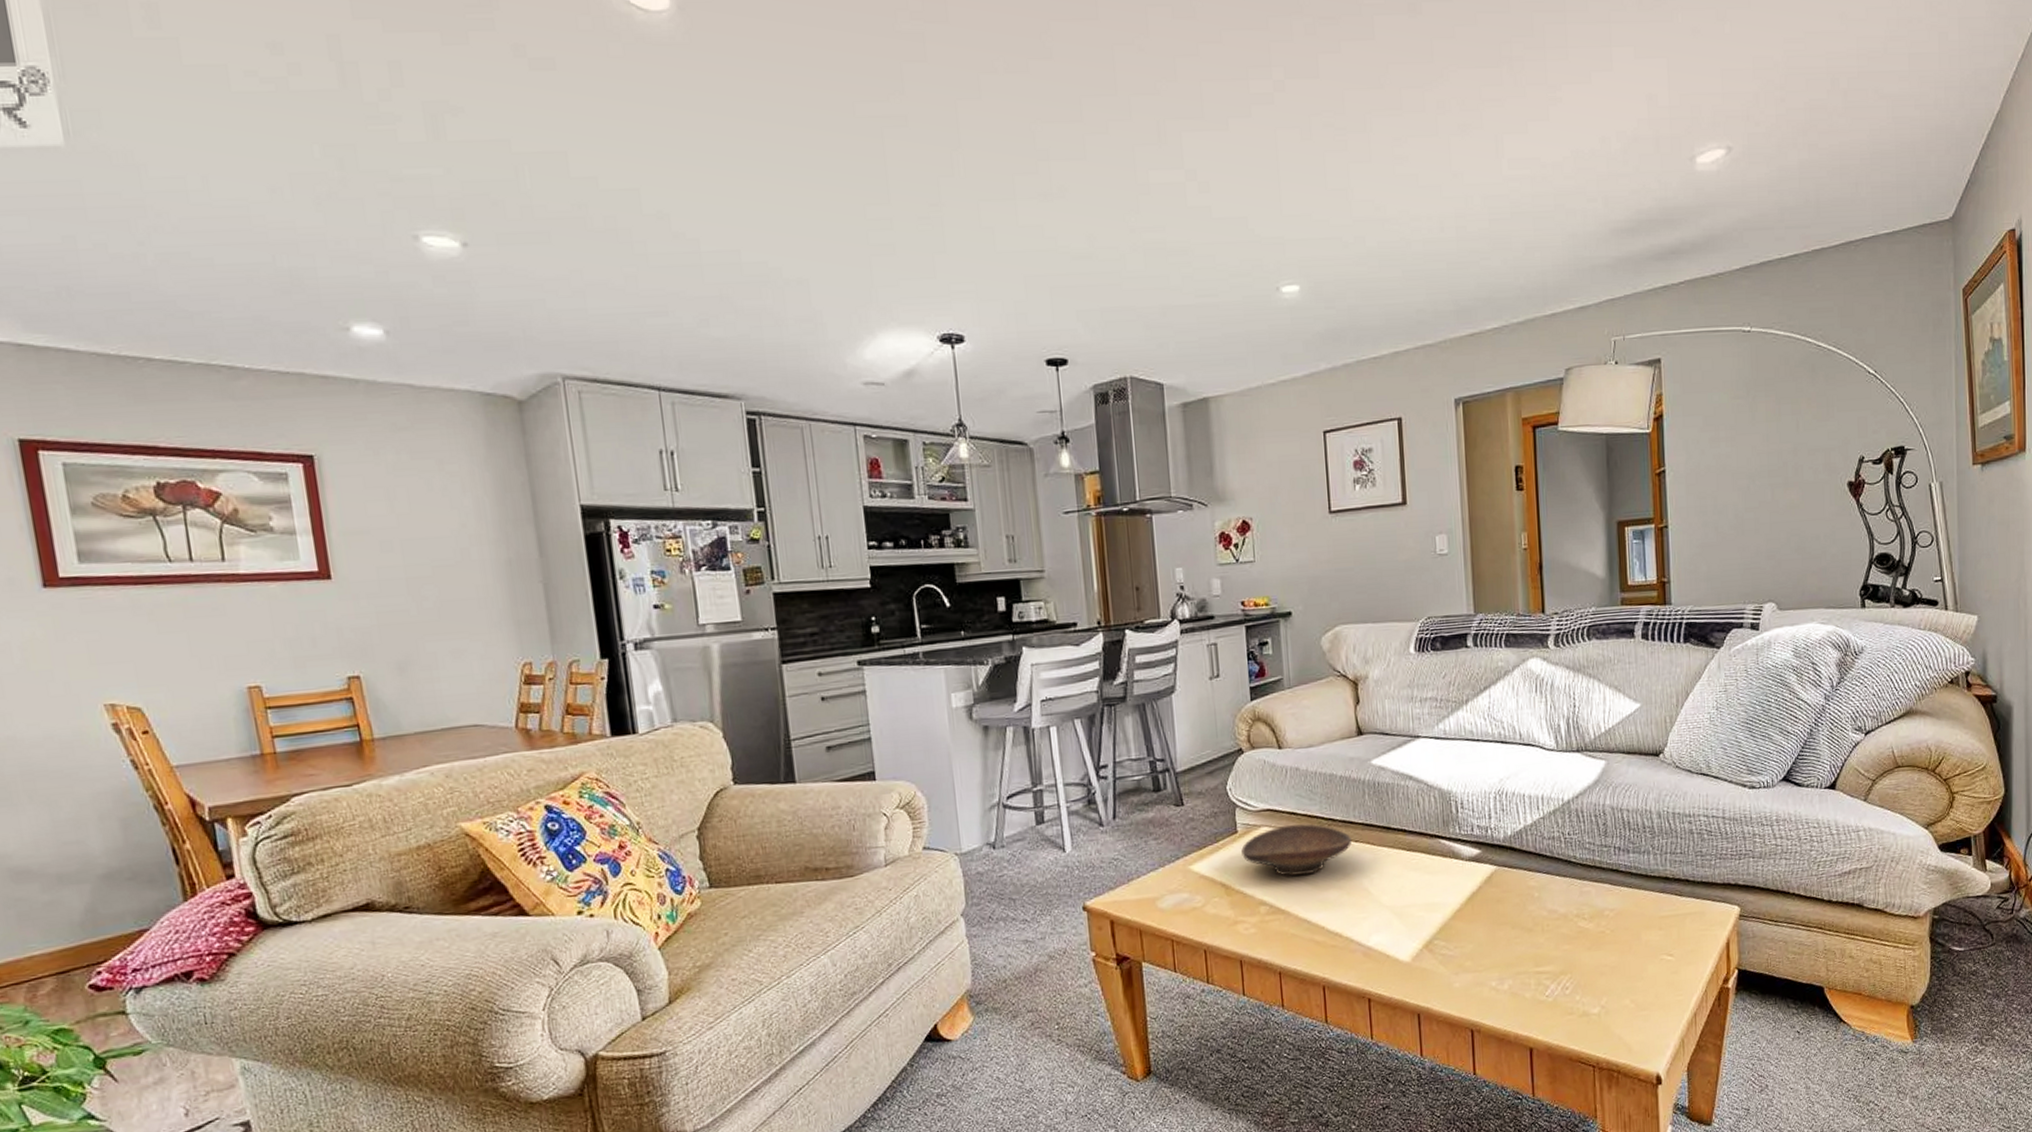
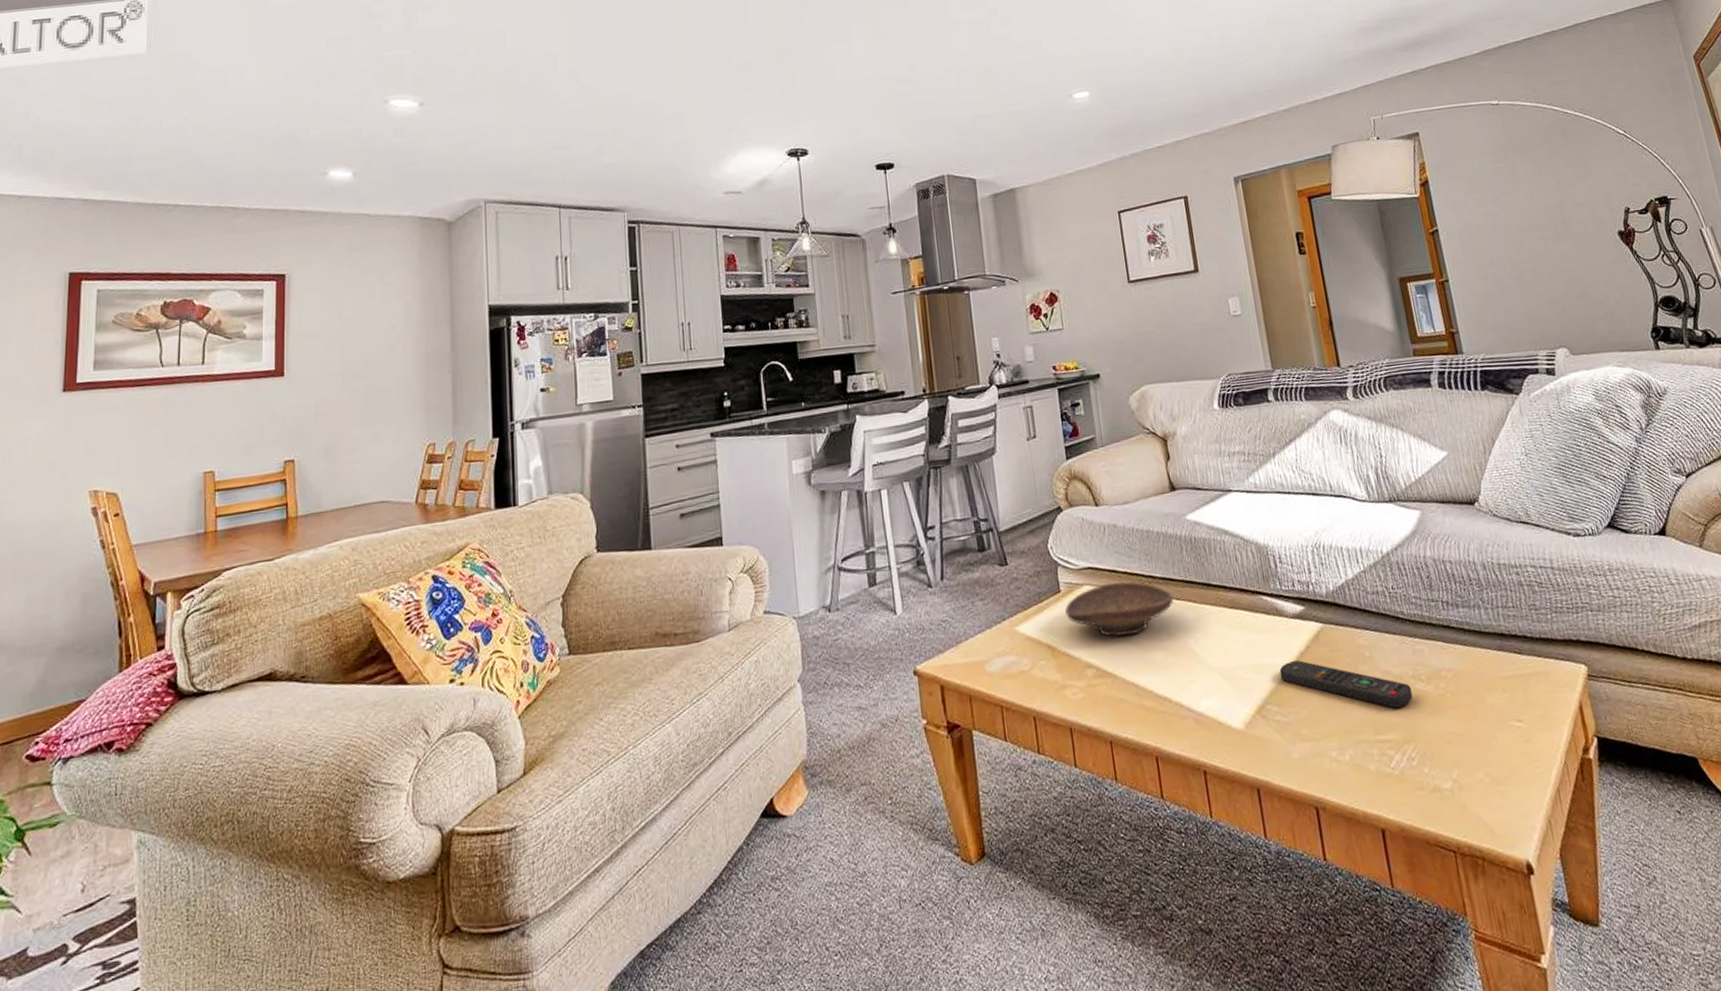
remote control: none [1450,900,1574,943] -> present [1279,660,1413,708]

